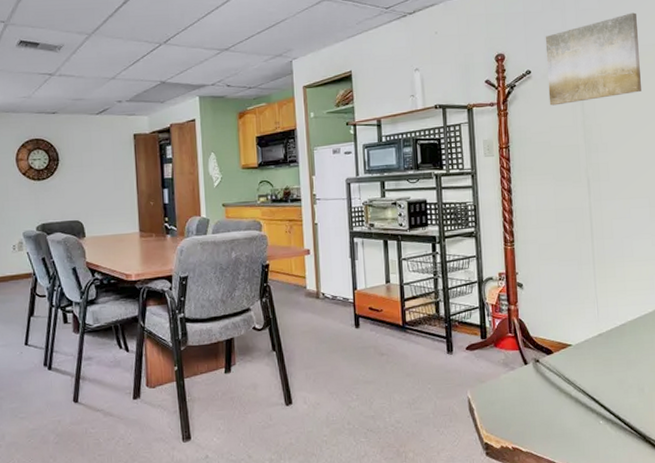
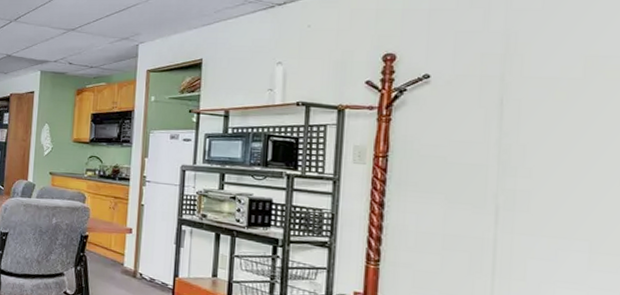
wall art: present [545,12,641,106] -> none [451,16,602,117]

